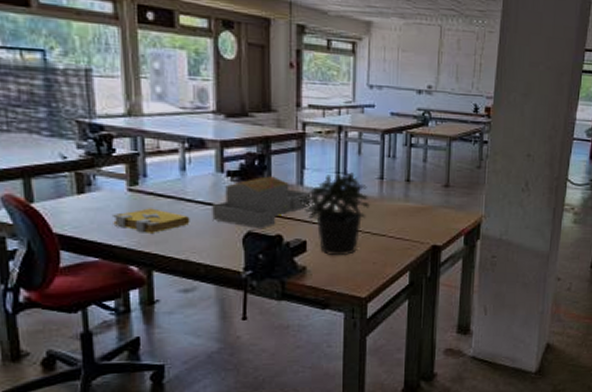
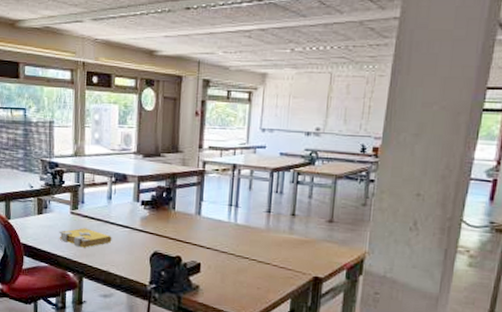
architectural model: present [212,176,311,229] -> none [128,206,207,251]
potted plant: present [299,172,370,256] -> none [196,205,257,280]

